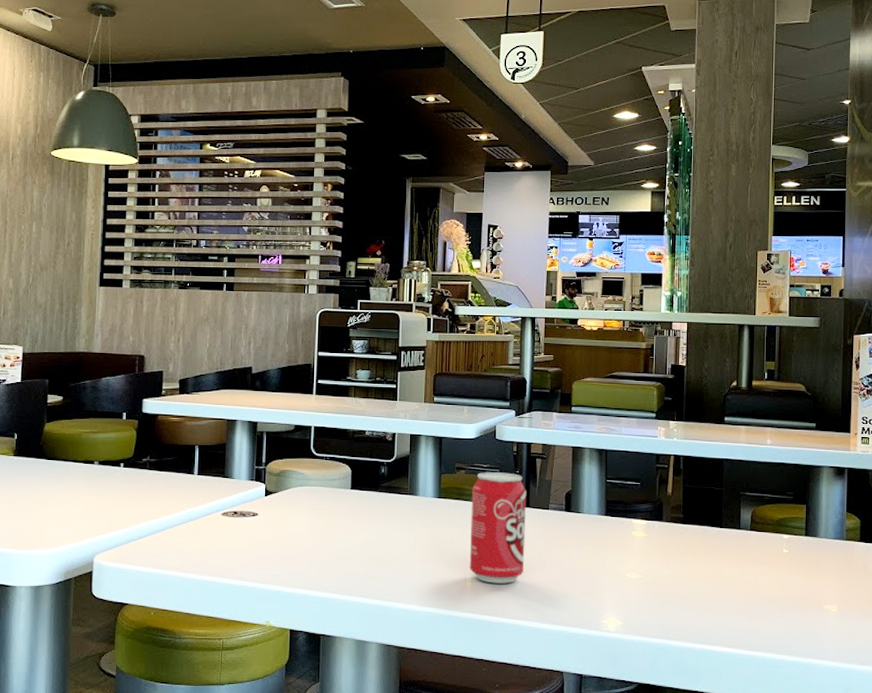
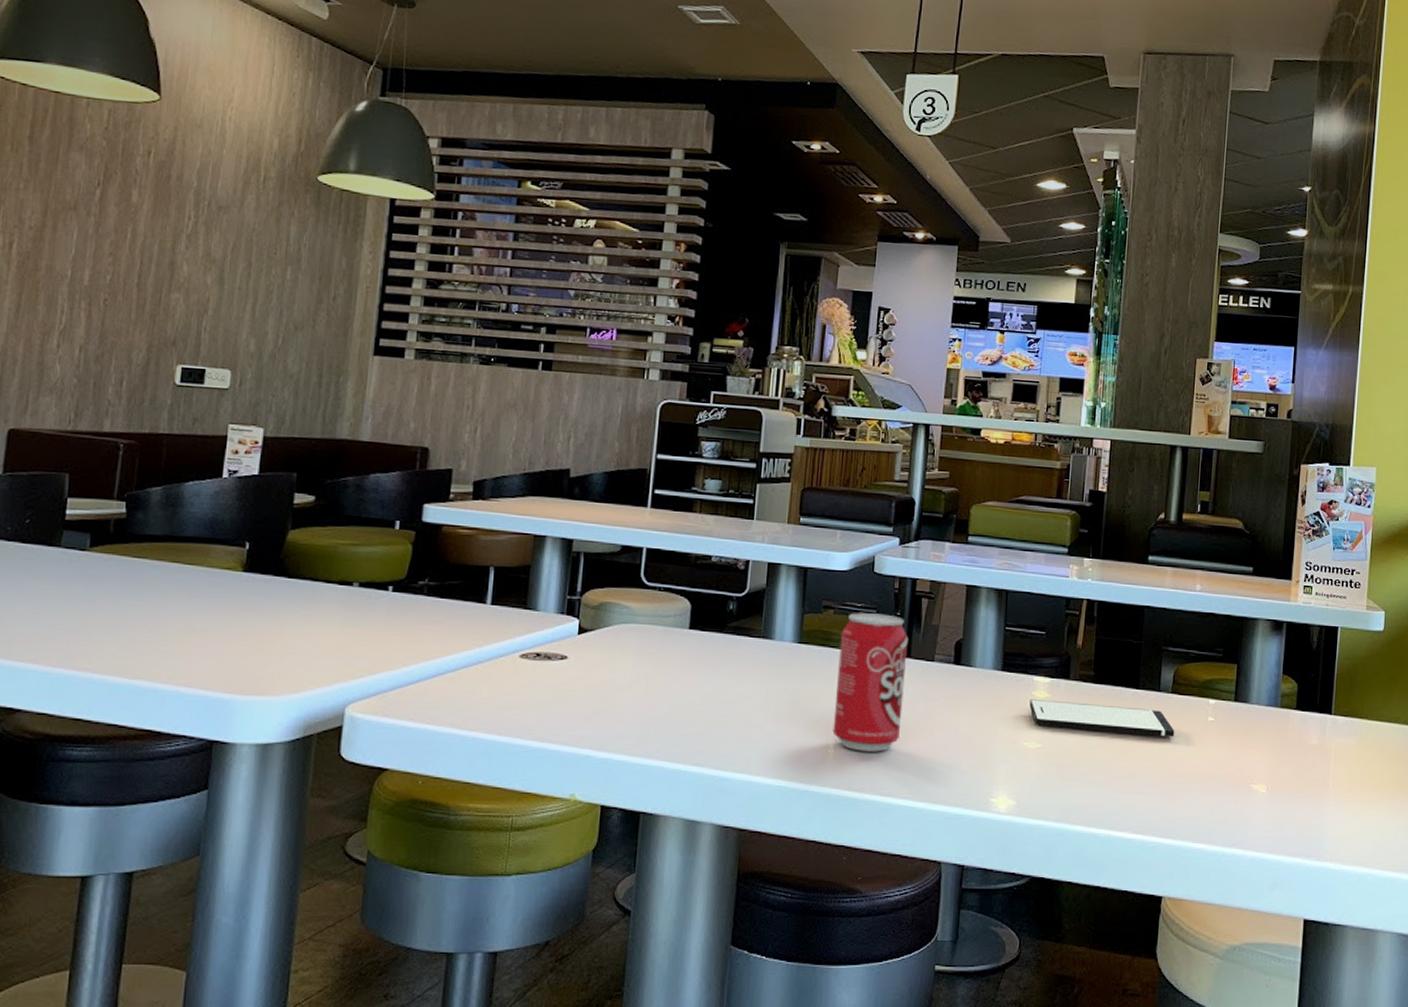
smartphone: none [630,538,755,567] -> present [1029,699,1175,738]

